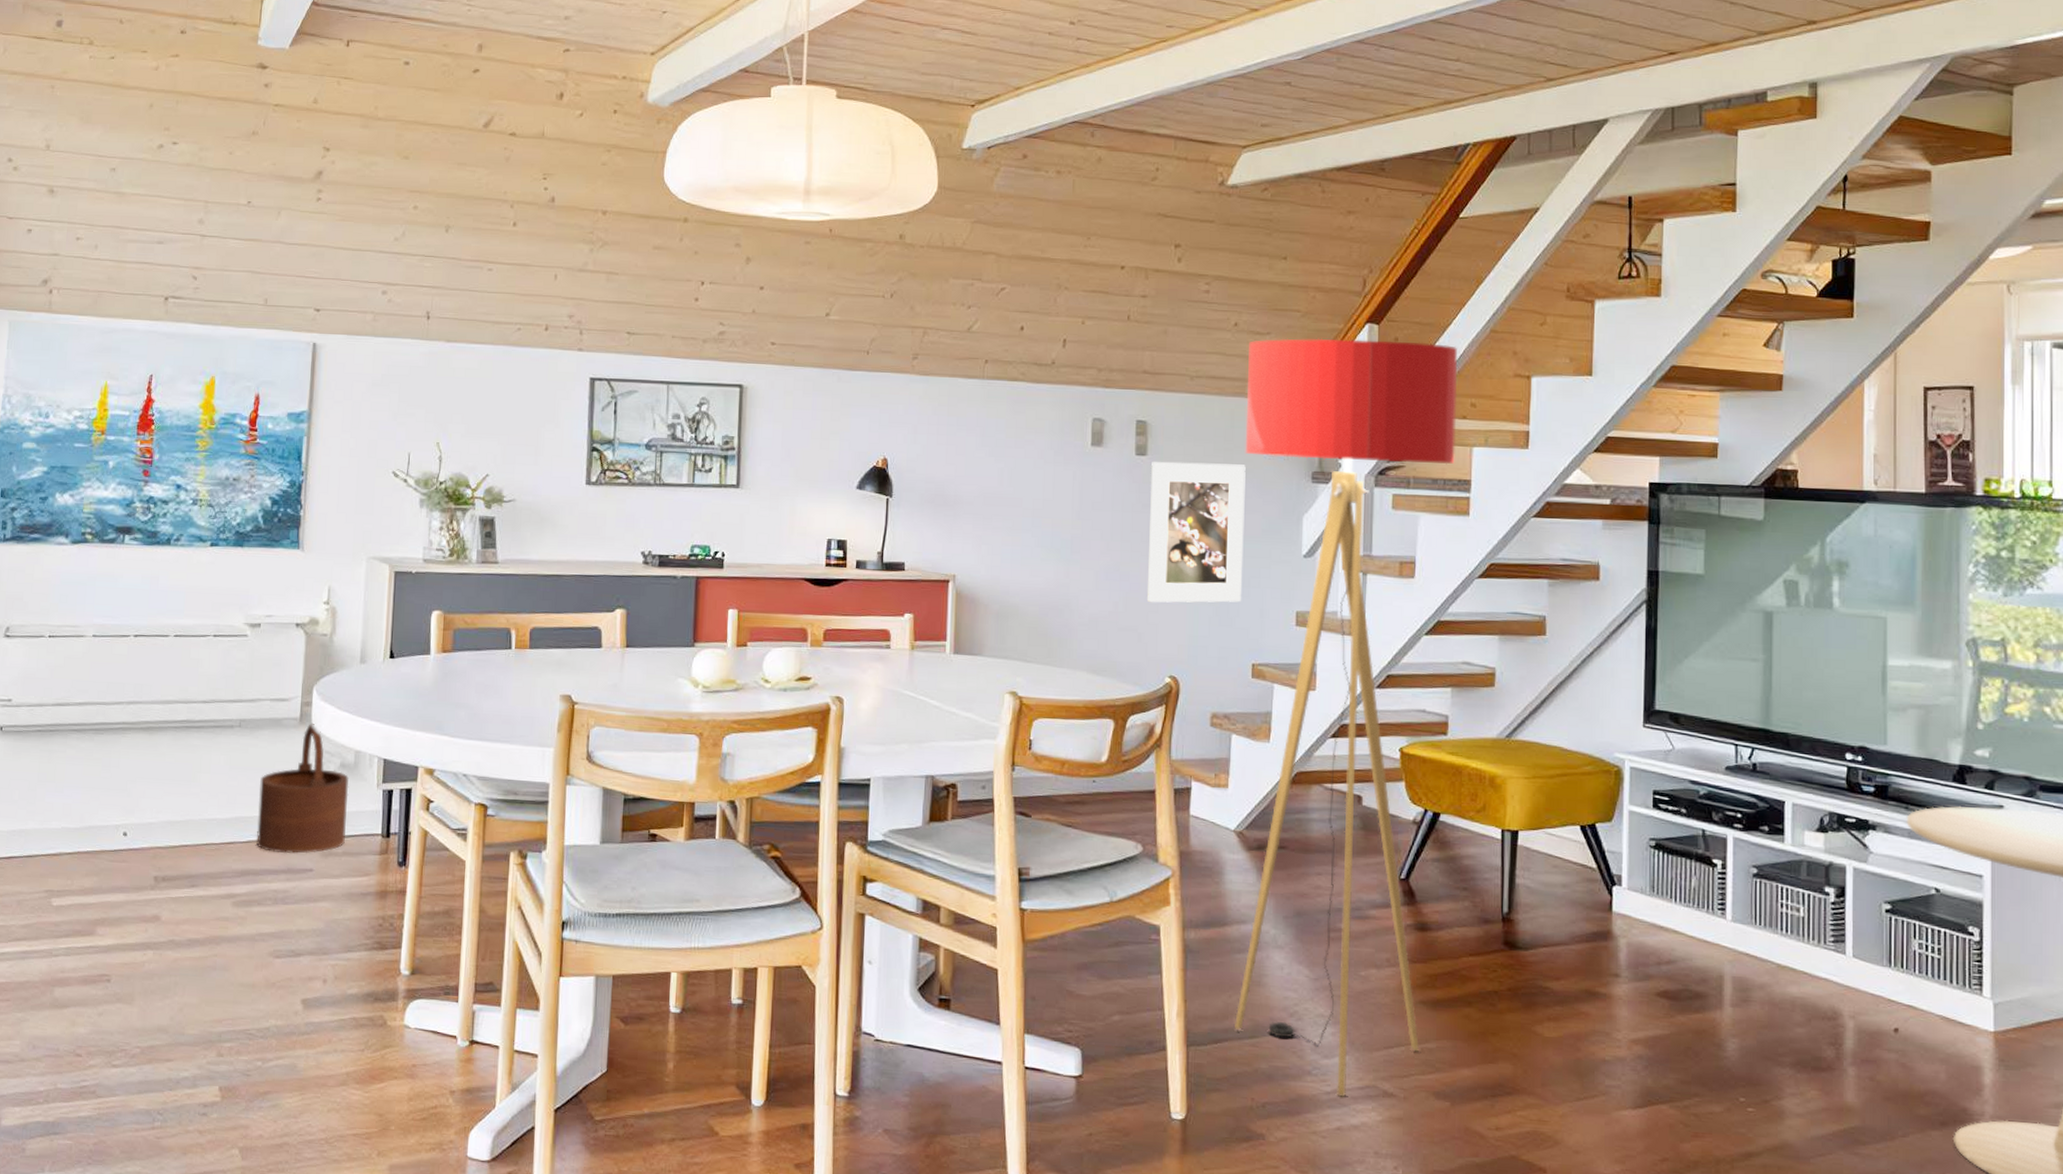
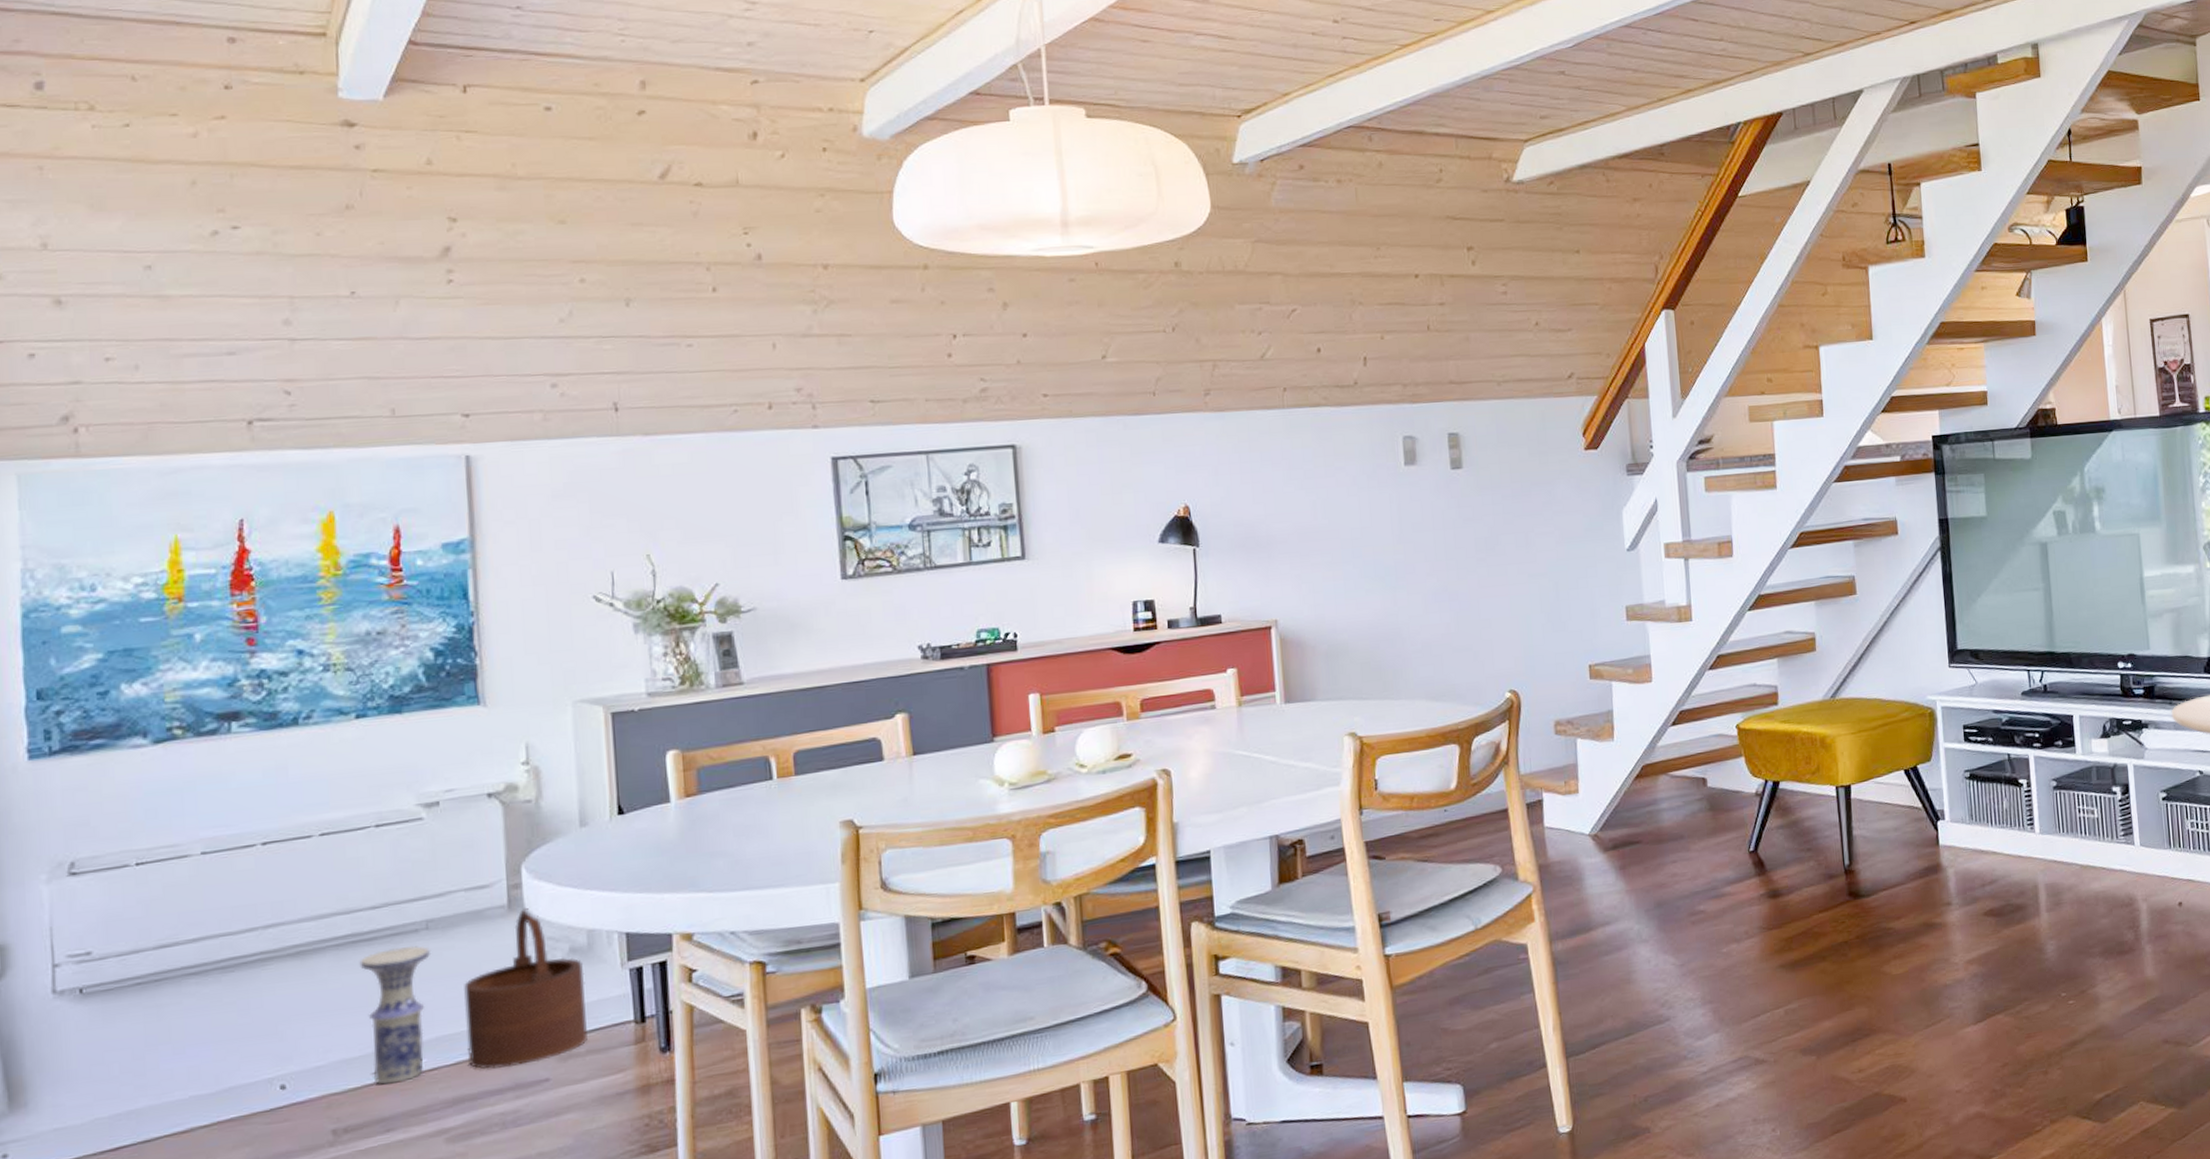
vase: none [188,738,241,848] -> present [359,945,432,1085]
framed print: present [1146,461,1246,603] -> none [1468,465,1571,619]
floor lamp: present [1235,338,1457,1098] -> none [1552,323,1783,1075]

